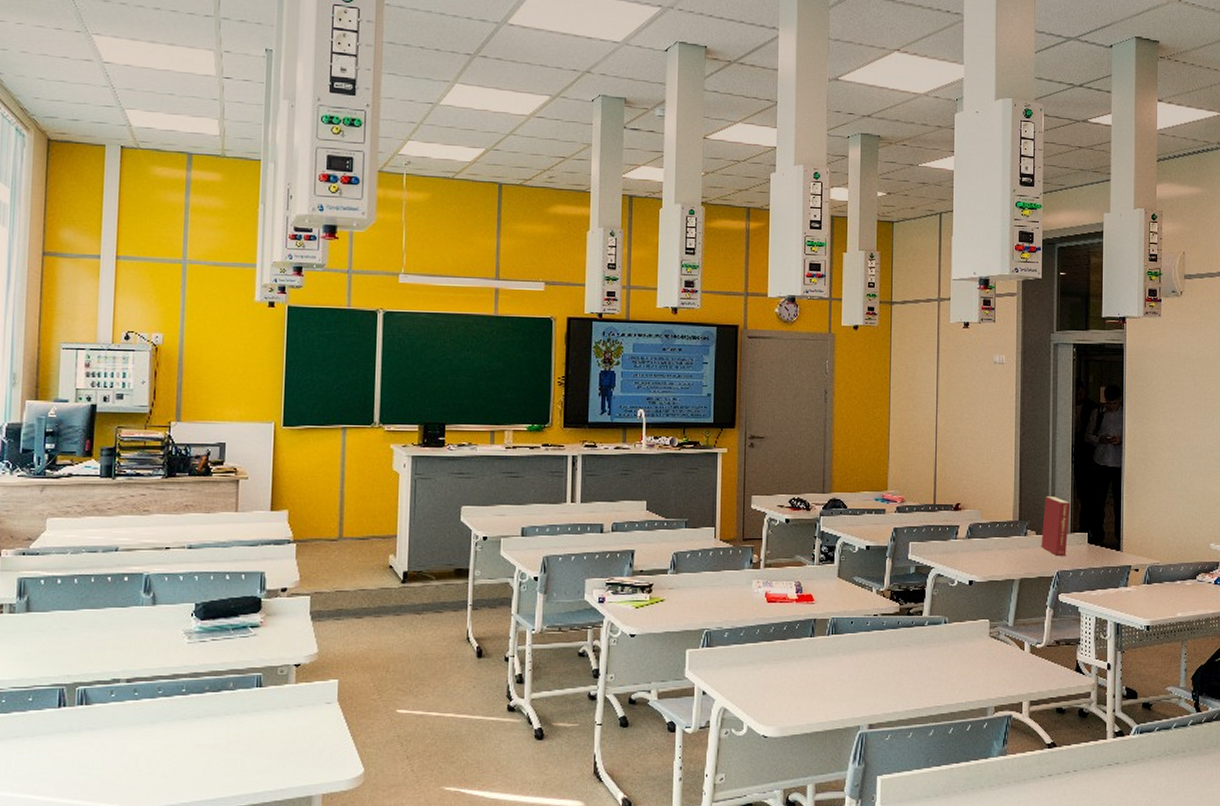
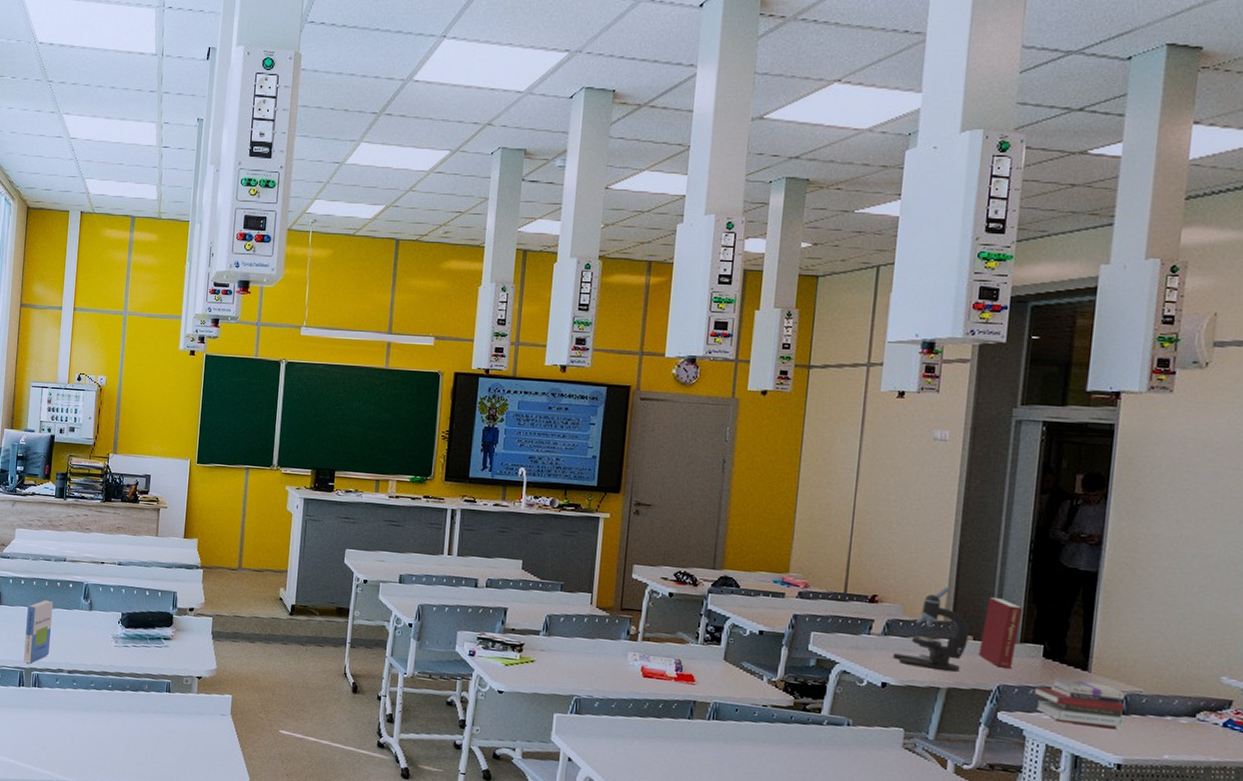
book: none [64,599,103,678] -> present [24,600,54,664]
microscope: none [976,490,1032,564] -> present [892,586,969,672]
books: none [1084,560,1149,597] -> present [1034,678,1126,730]

